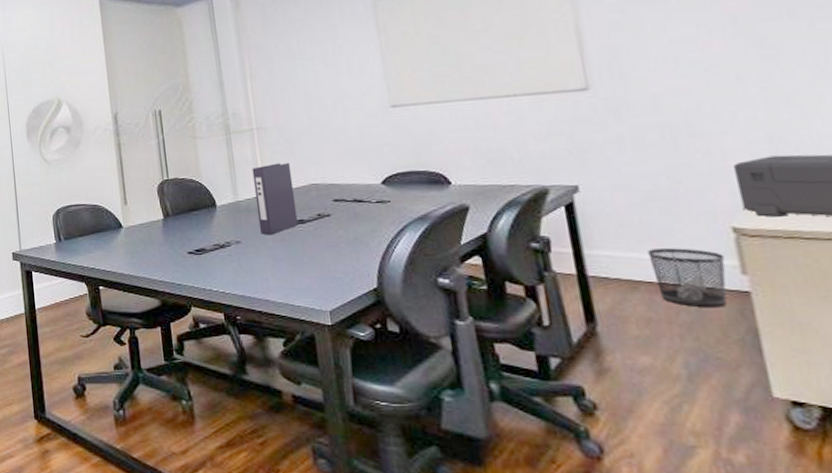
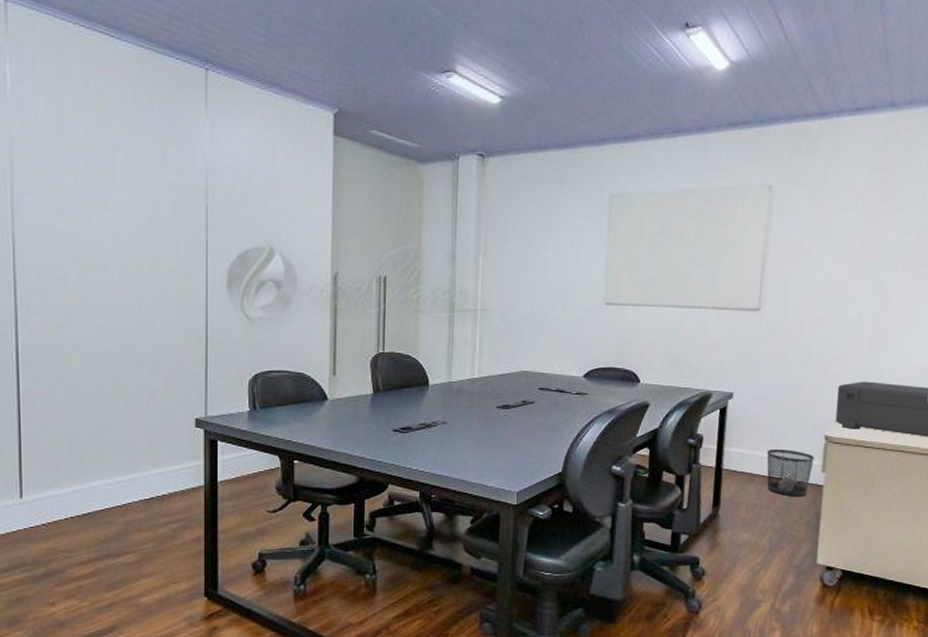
binder: present [251,162,299,235] -> none [467,347,507,418]

